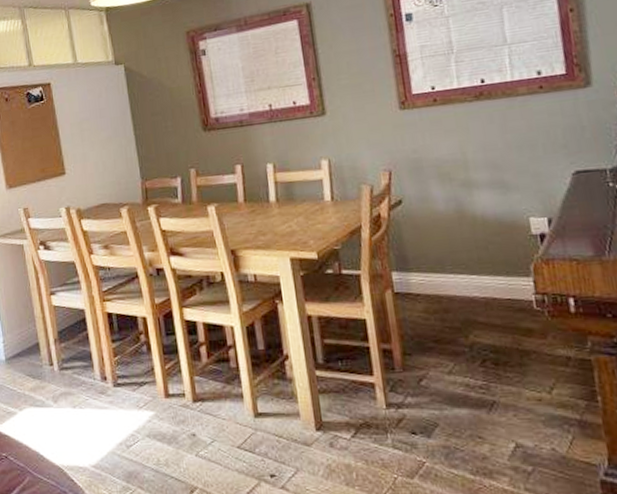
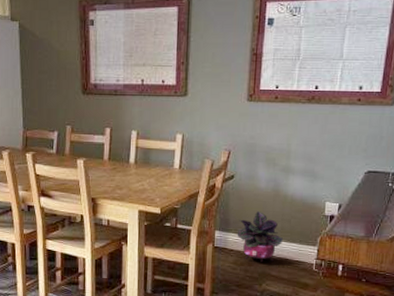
potted plant: none [419,240,484,306] -> present [237,211,284,262]

